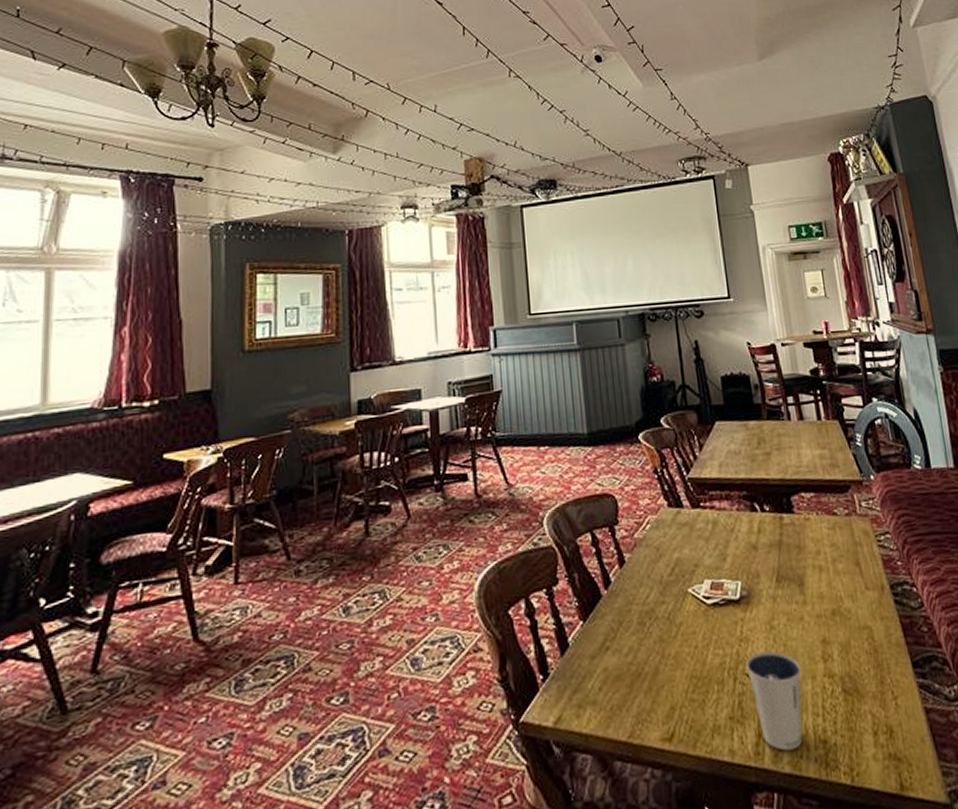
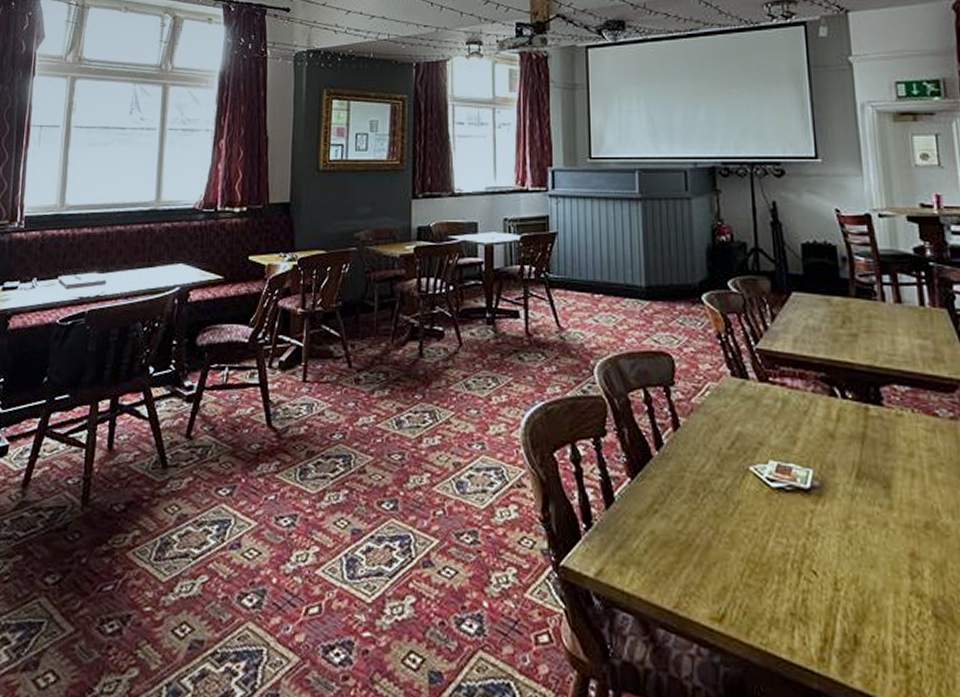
dixie cup: present [746,651,803,751] -> none [814,550,882,666]

